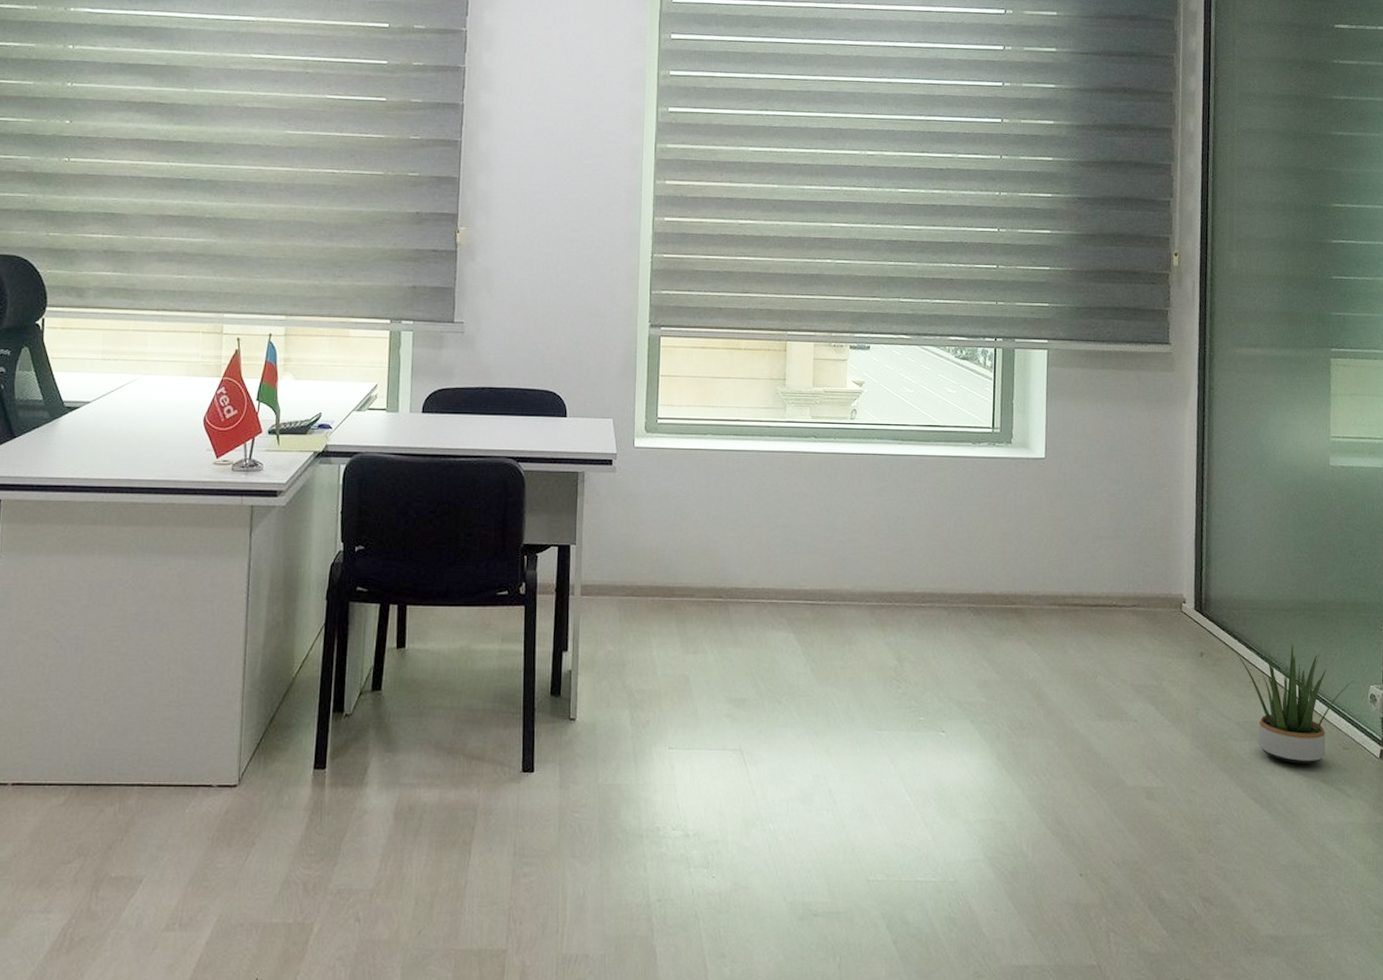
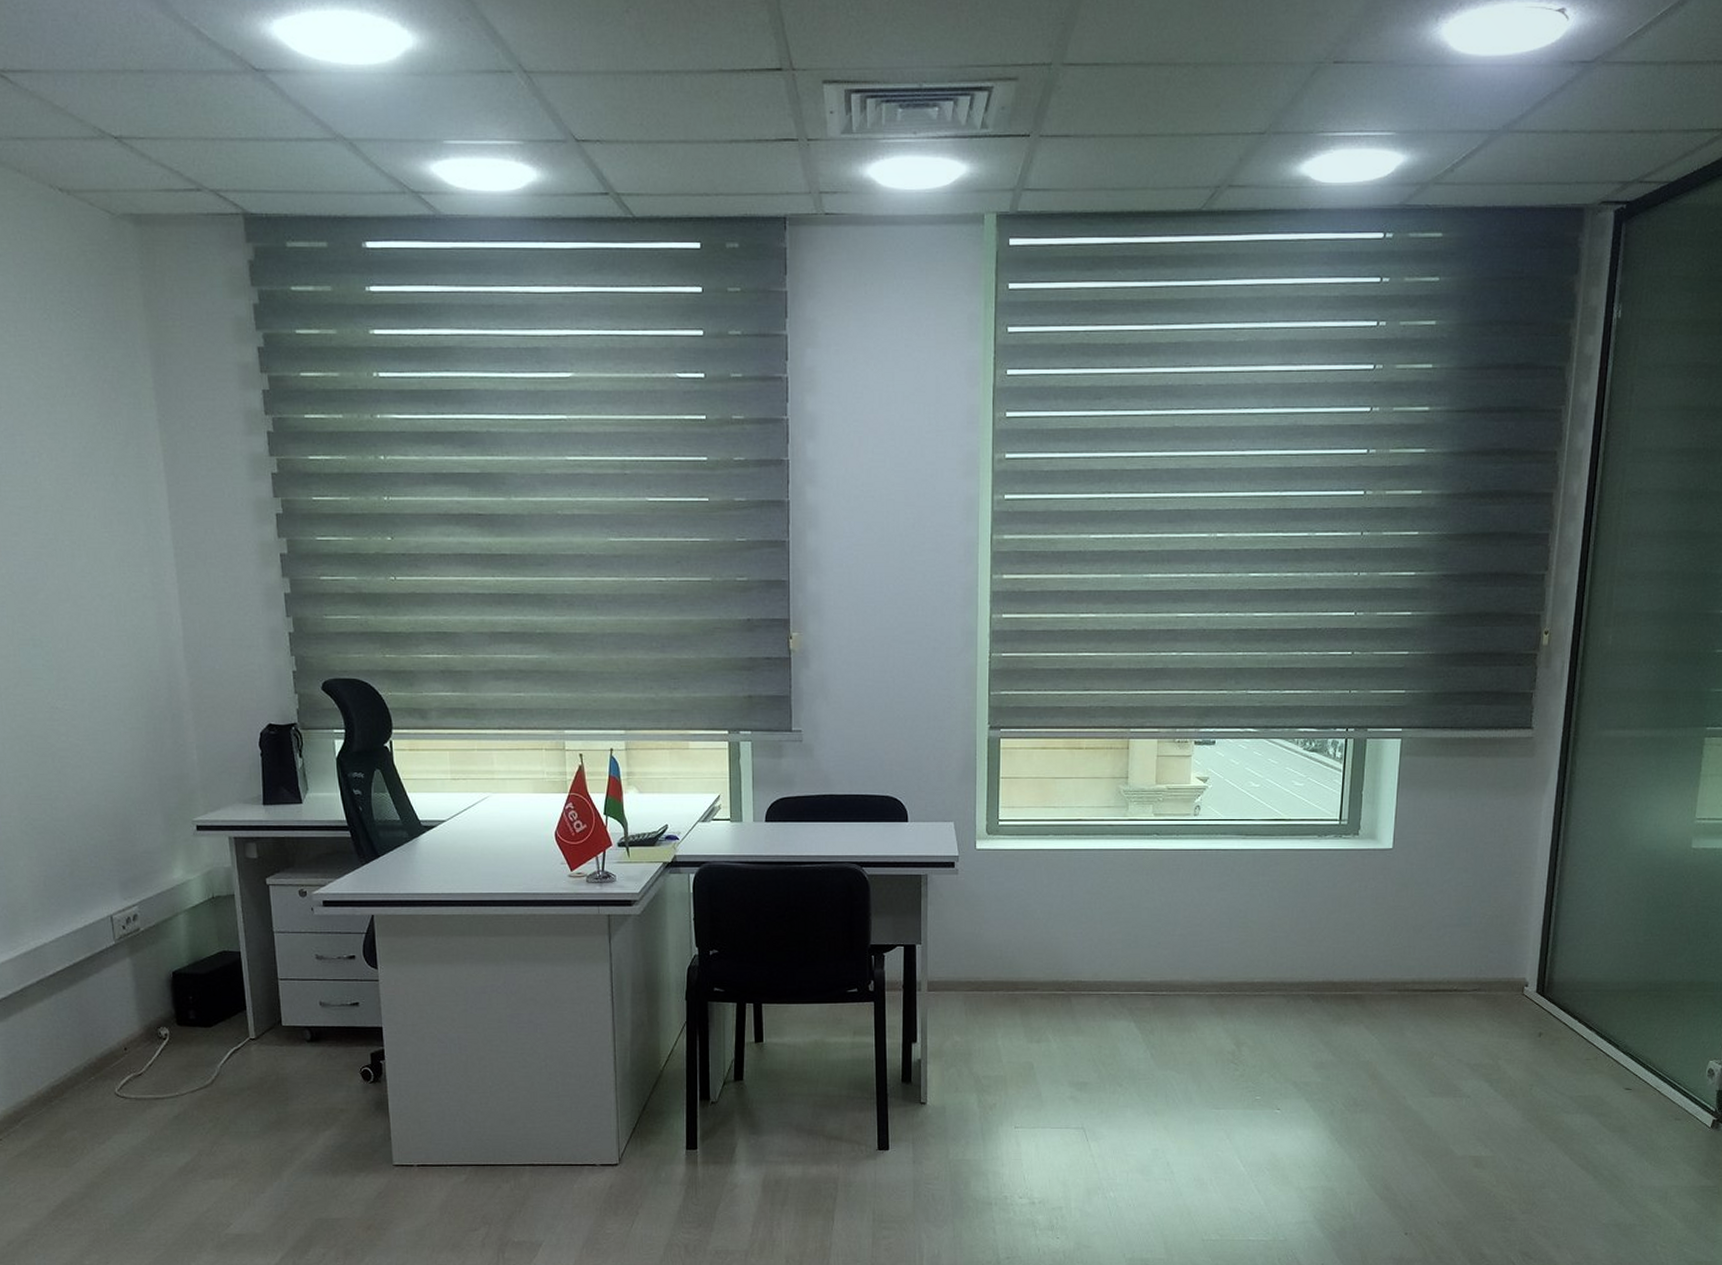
potted plant: present [1236,645,1353,764] -> none [1575,1024,1692,1134]

